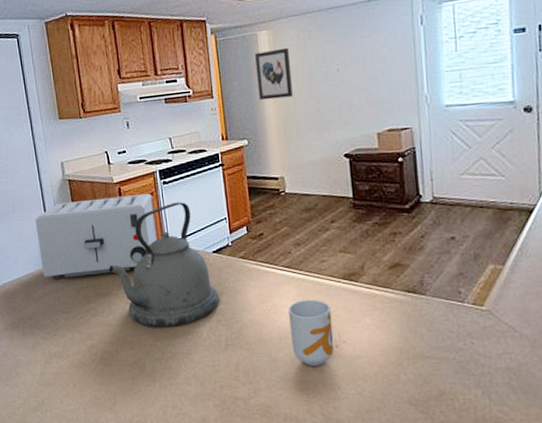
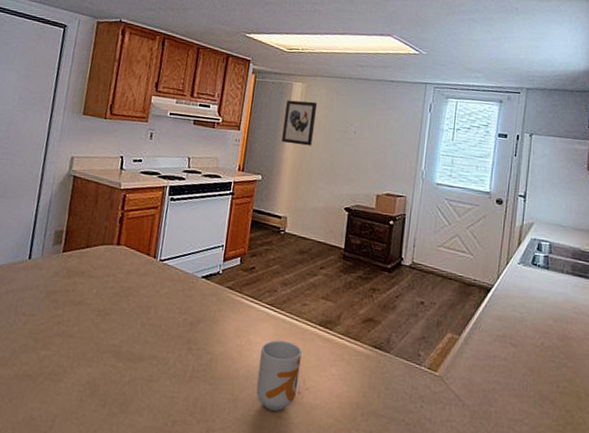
toaster: present [35,193,158,279] -> none [13,197,156,282]
kettle: present [108,202,220,328] -> none [88,220,197,349]

